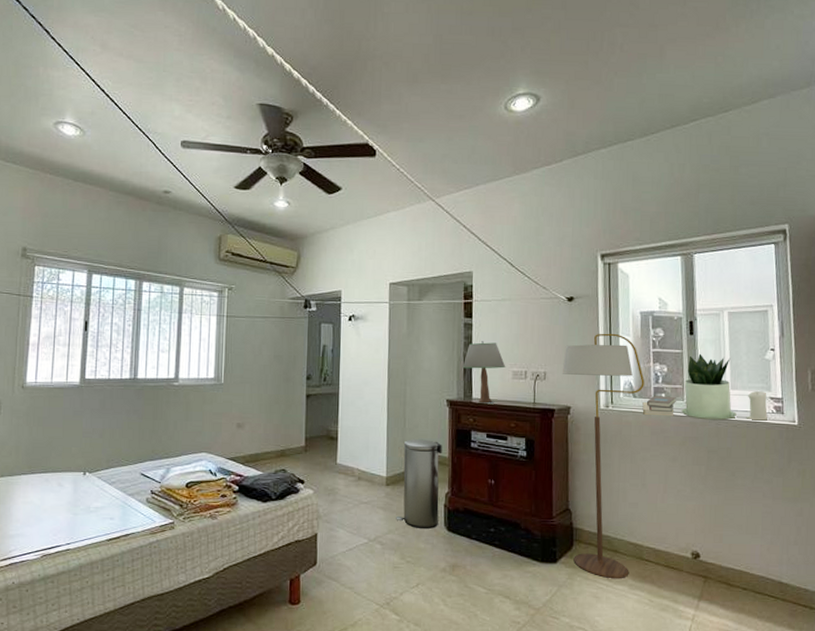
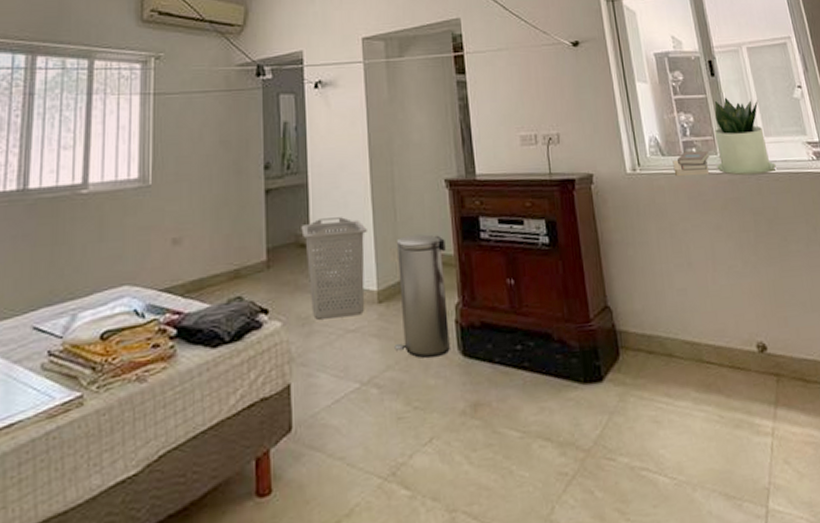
laundry basket: none [332,420,382,493] -> present [301,217,367,320]
table lamp: present [462,341,506,404] -> none [460,101,512,180]
floor lamp: present [562,333,645,578] -> none [577,81,691,394]
candle: present [746,391,768,421] -> none [784,136,809,171]

